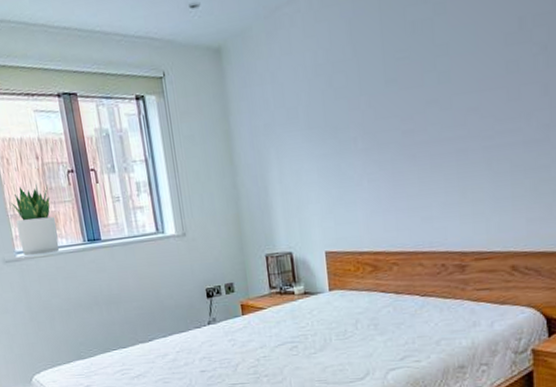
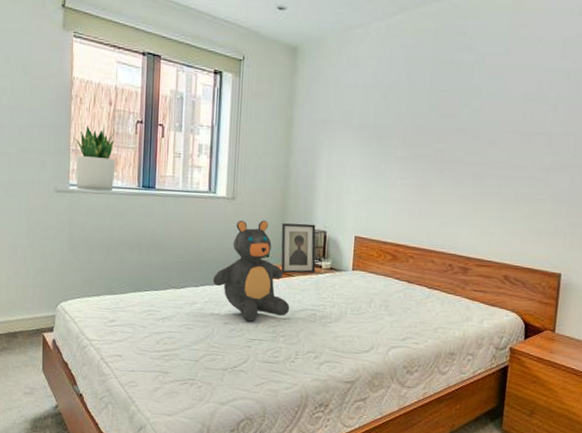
stuffed animal: none [180,252,268,366] -> present [213,220,290,322]
picture frame: none [241,247,288,308] -> present [280,223,316,274]

